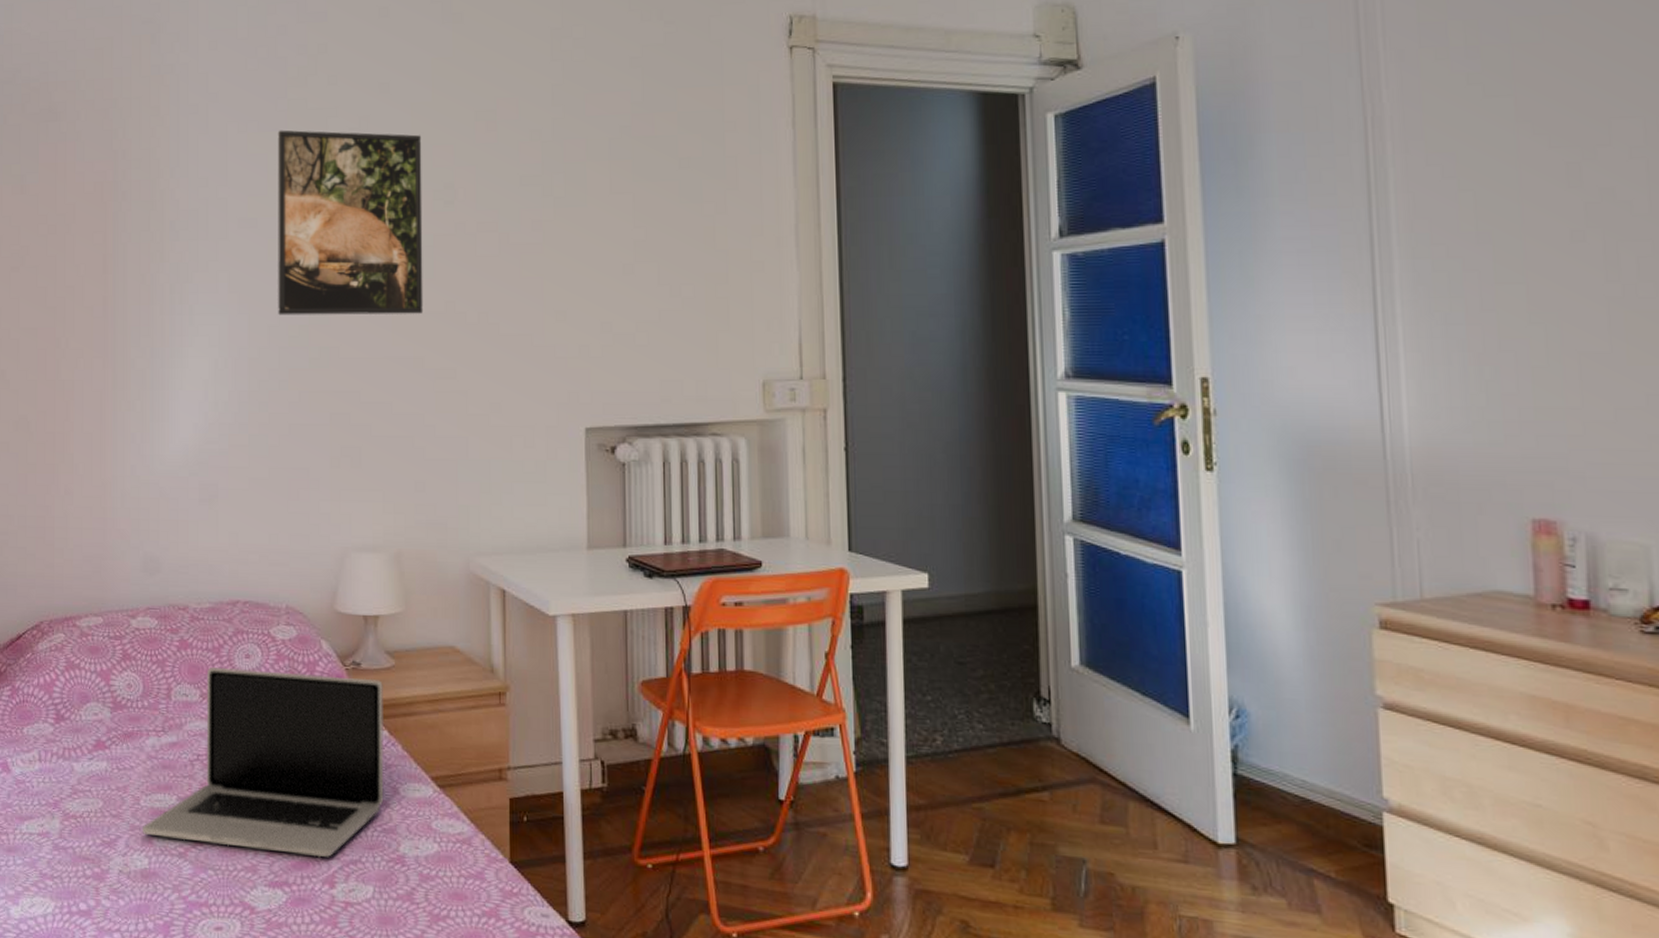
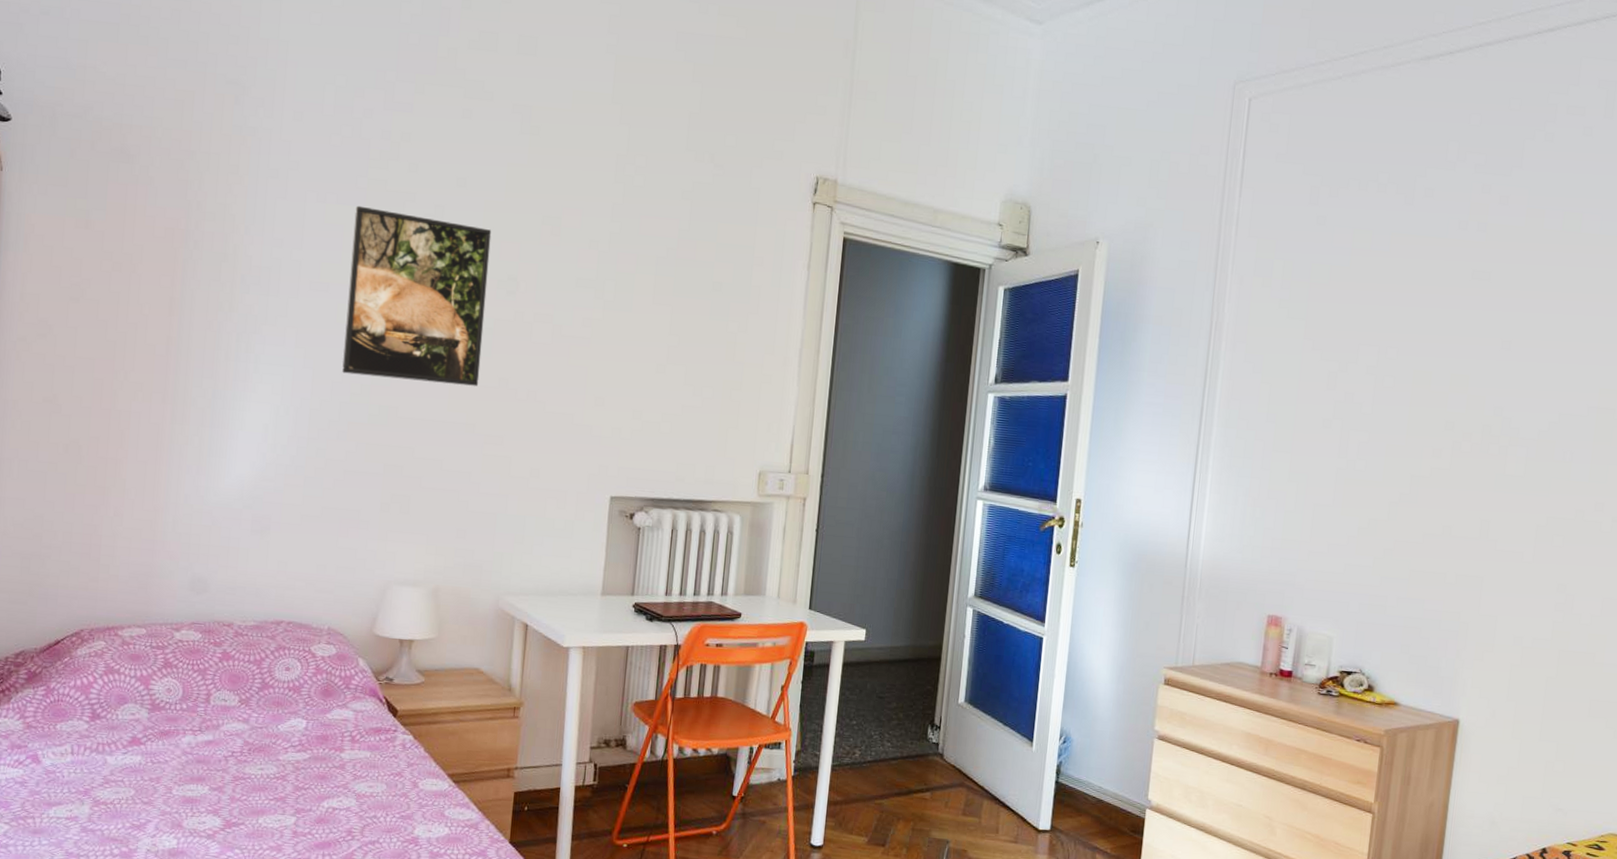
laptop: present [143,667,384,858] -> none [173,677,412,839]

